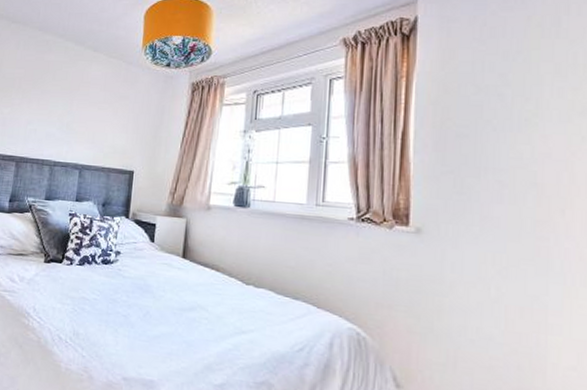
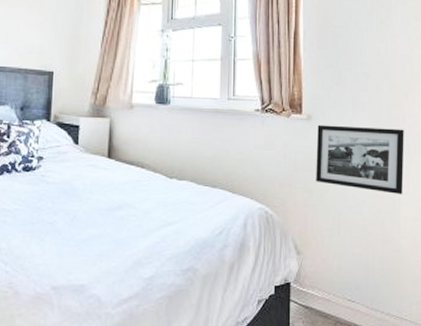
picture frame: none [425,240,557,336] -> present [316,125,404,195]

